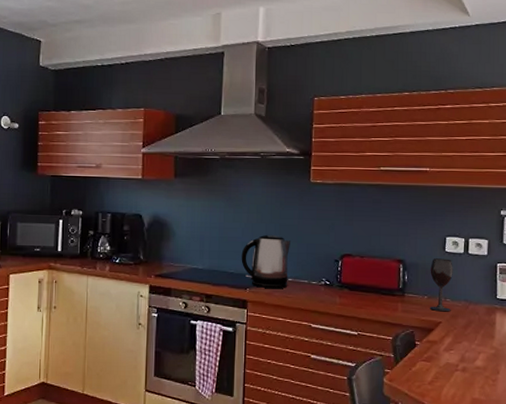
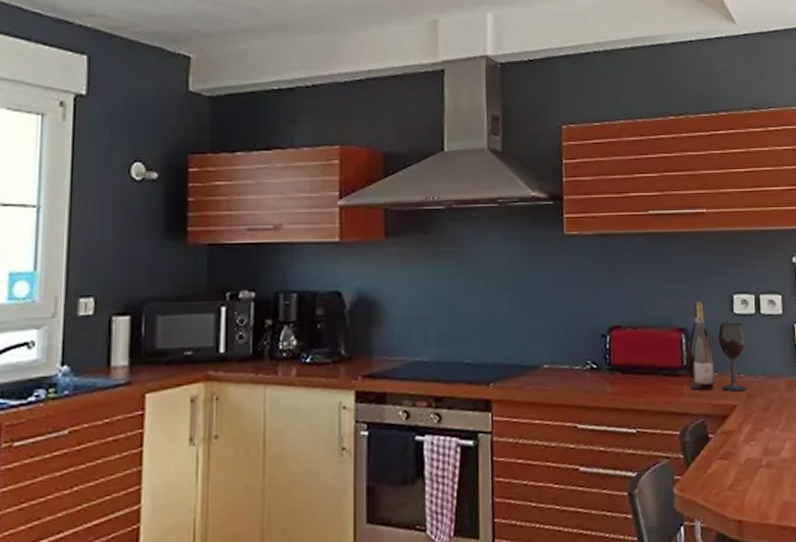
kettle: present [241,234,290,289] -> none [480,306,544,382]
wine bottle: none [403,240,425,308] -> present [687,301,715,390]

